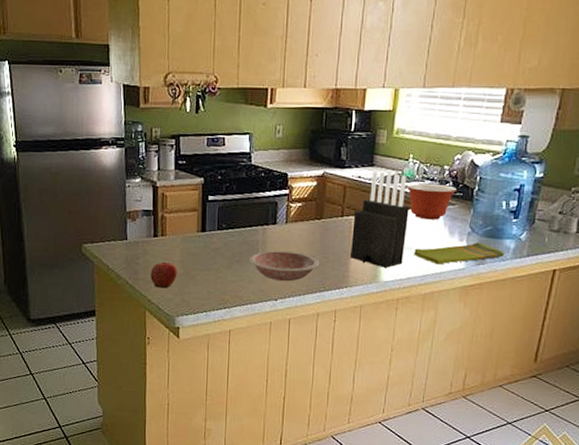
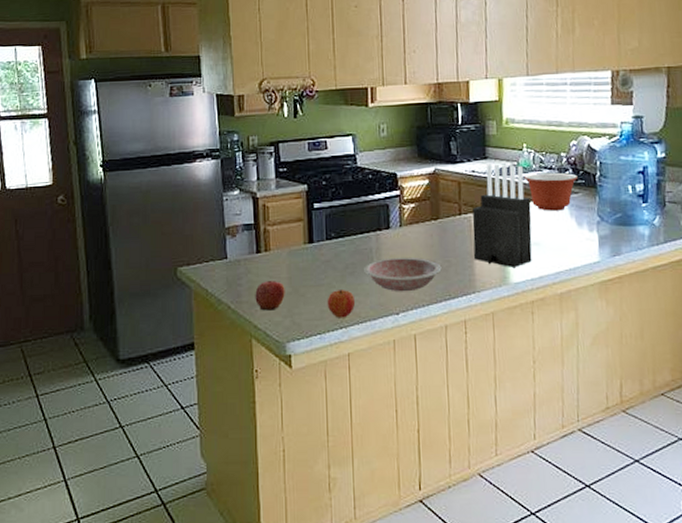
apple: none [214,275,240,300] -> present [327,290,356,318]
dish towel: present [414,242,504,265] -> none [542,231,640,260]

